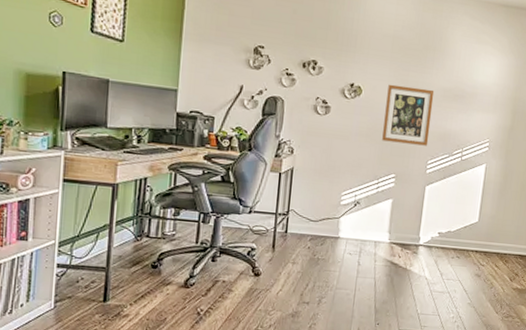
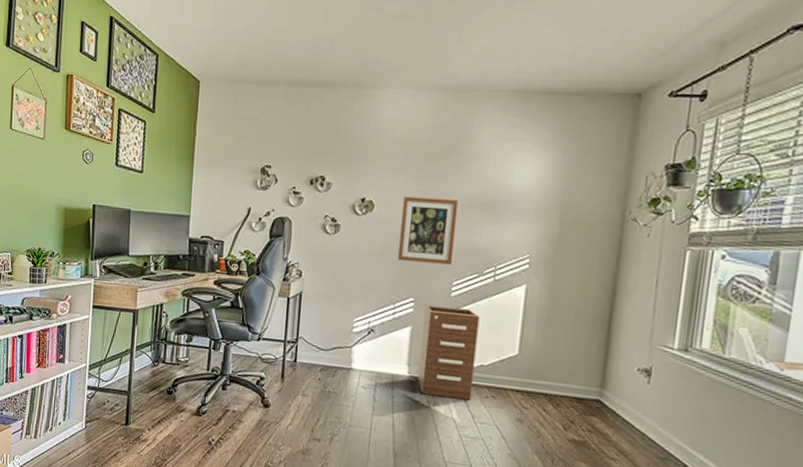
filing cabinet: none [397,180,449,261] -> present [418,304,480,401]

